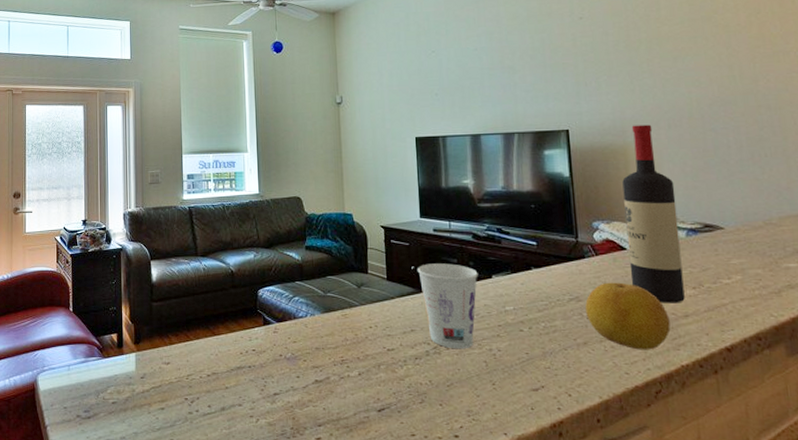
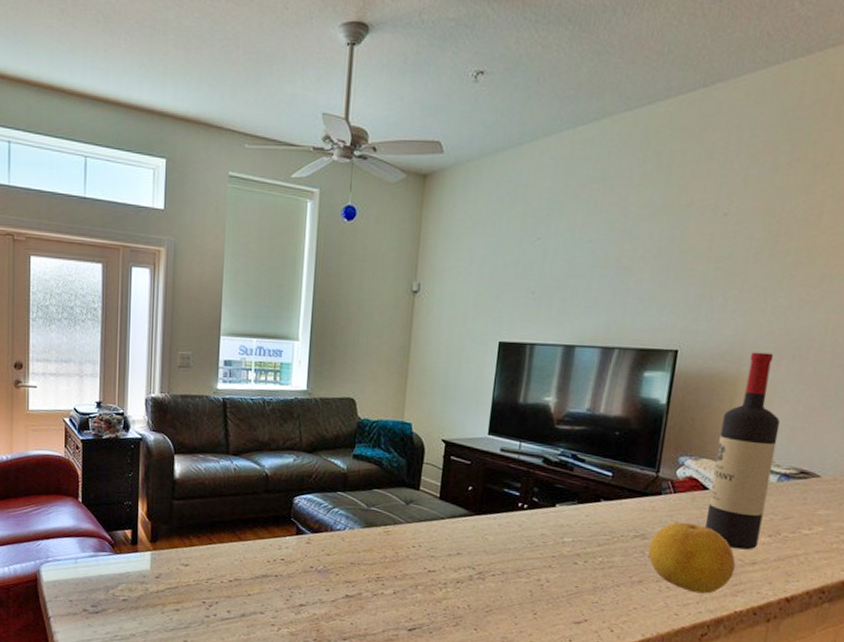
cup: present [417,263,478,348] -> none [474,485,541,576]

